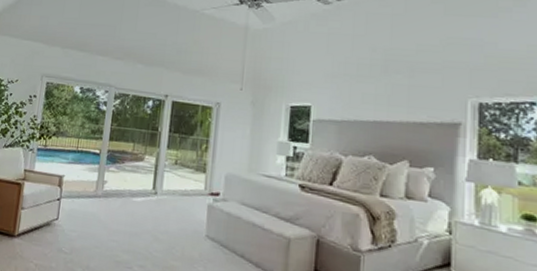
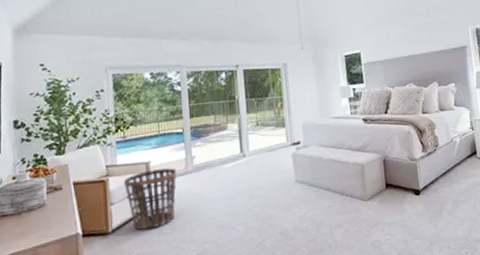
basket: none [36,184,87,244] -> present [124,168,177,230]

